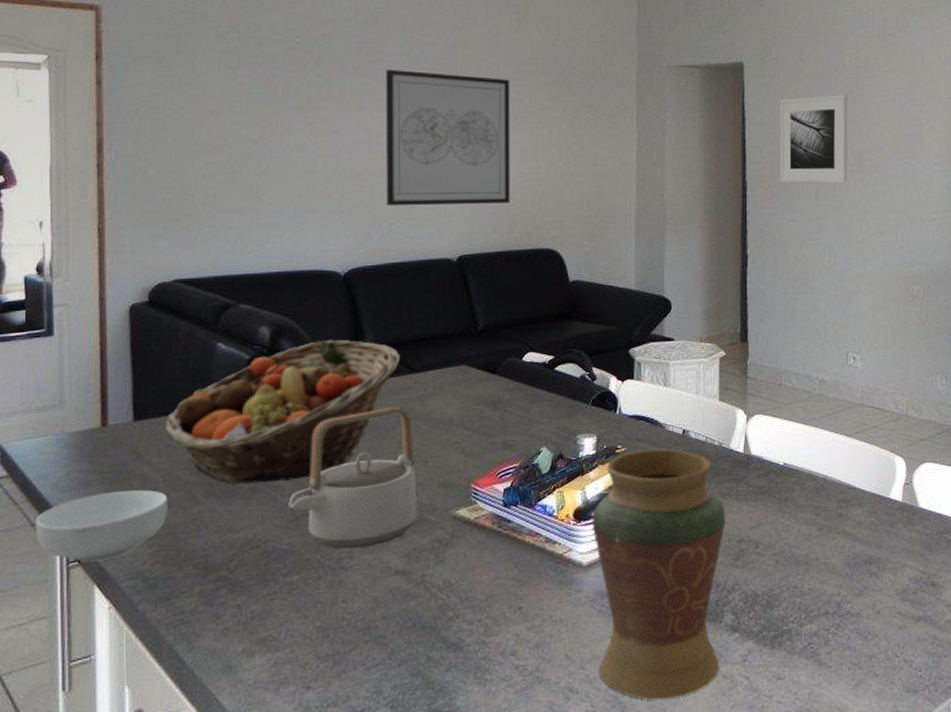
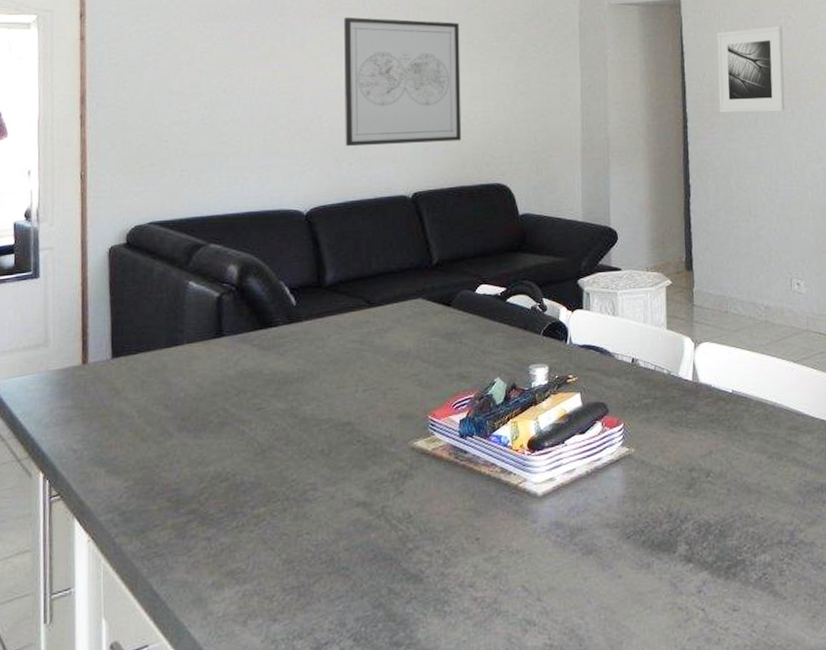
cereal bowl: present [35,490,168,562] -> none [20,425,143,496]
fruit basket: present [164,339,401,484] -> none [140,276,360,418]
teapot: present [288,406,417,550] -> none [255,340,377,482]
decorative vase: present [592,449,726,700] -> none [545,378,677,632]

